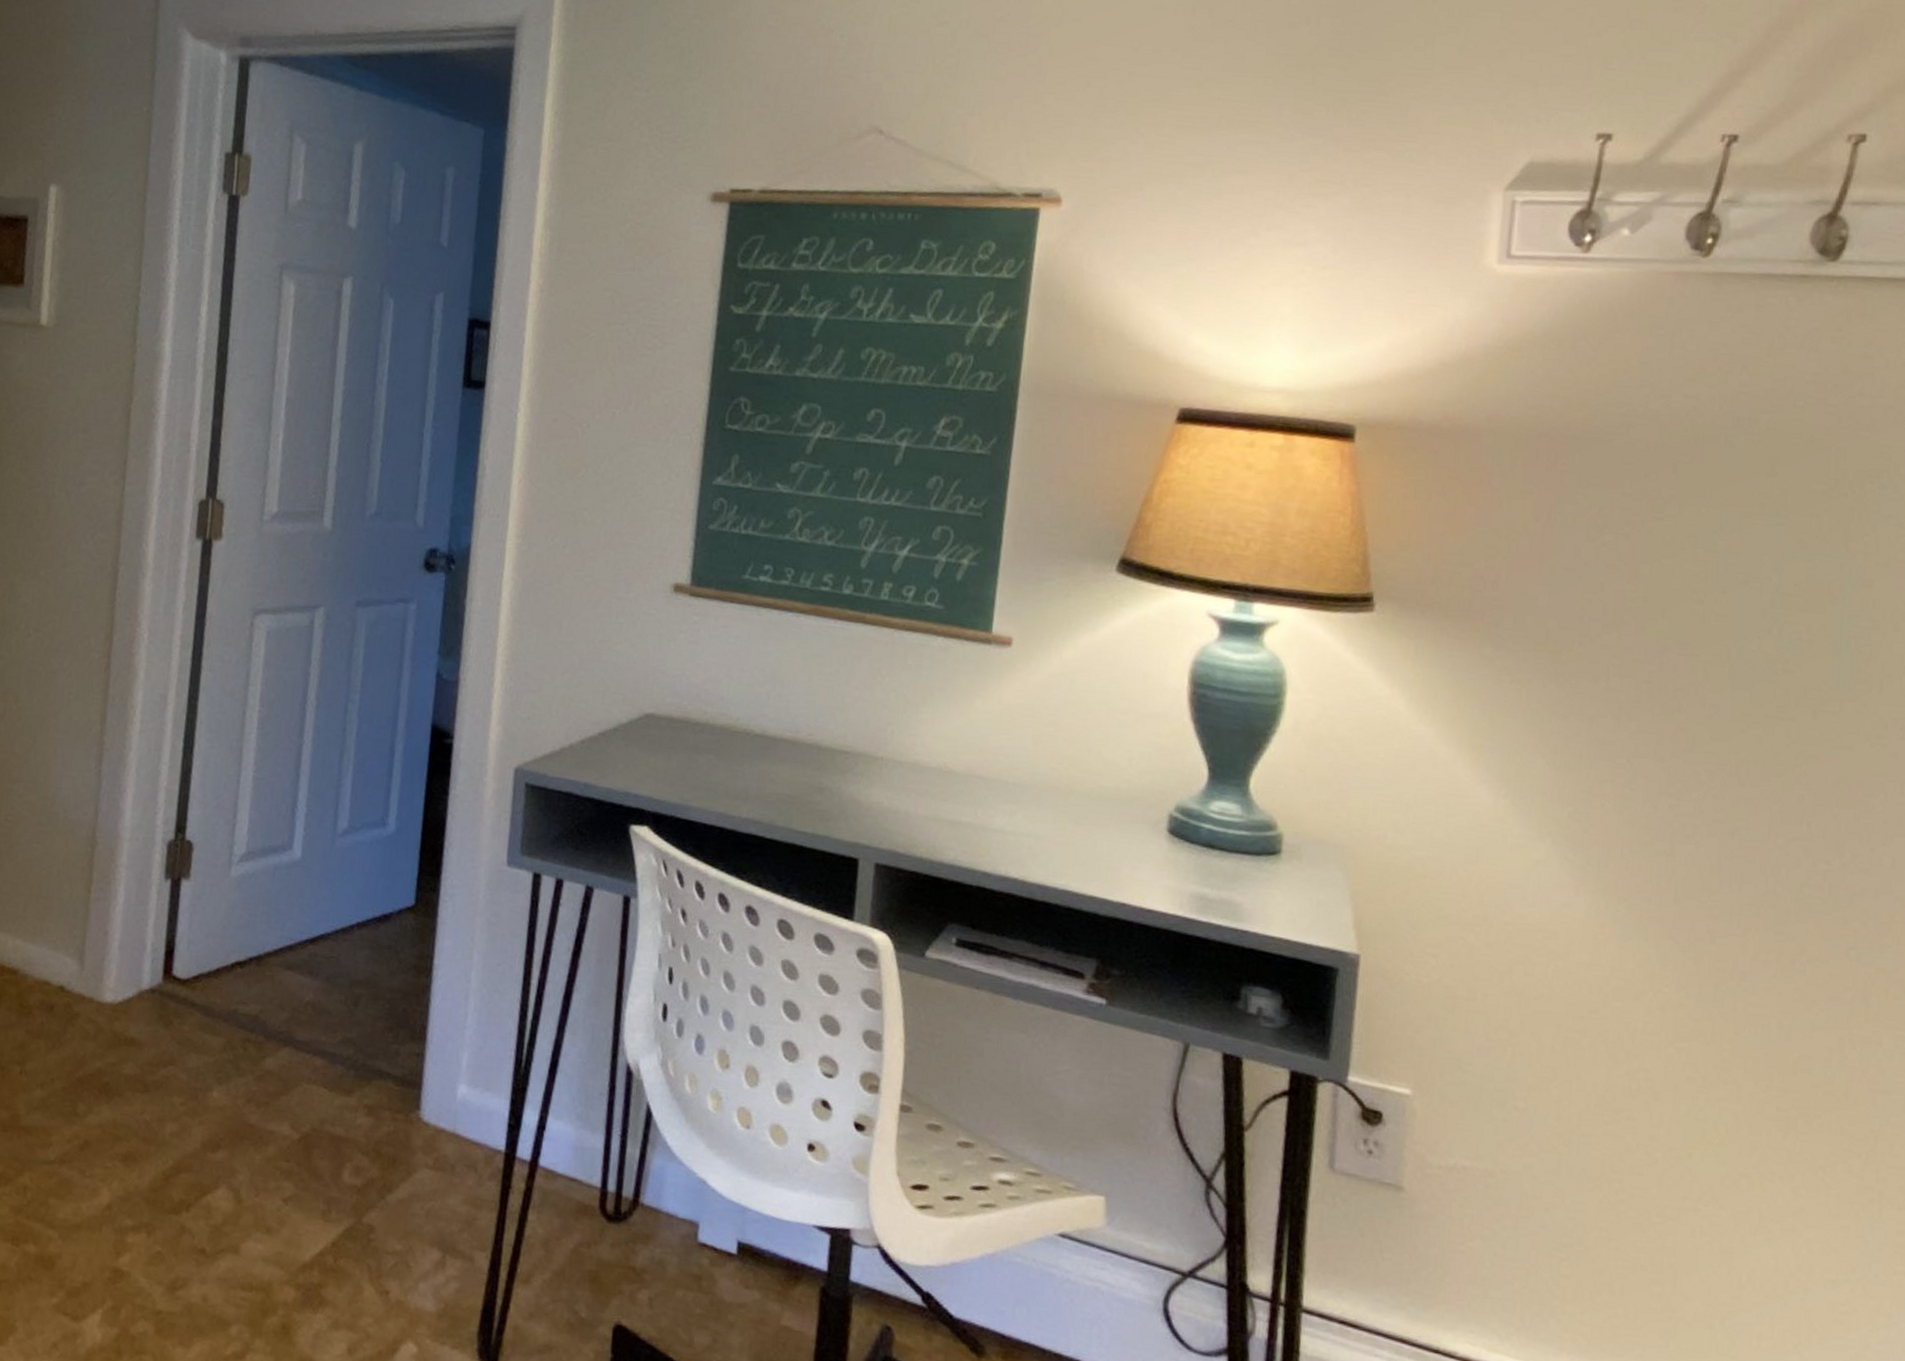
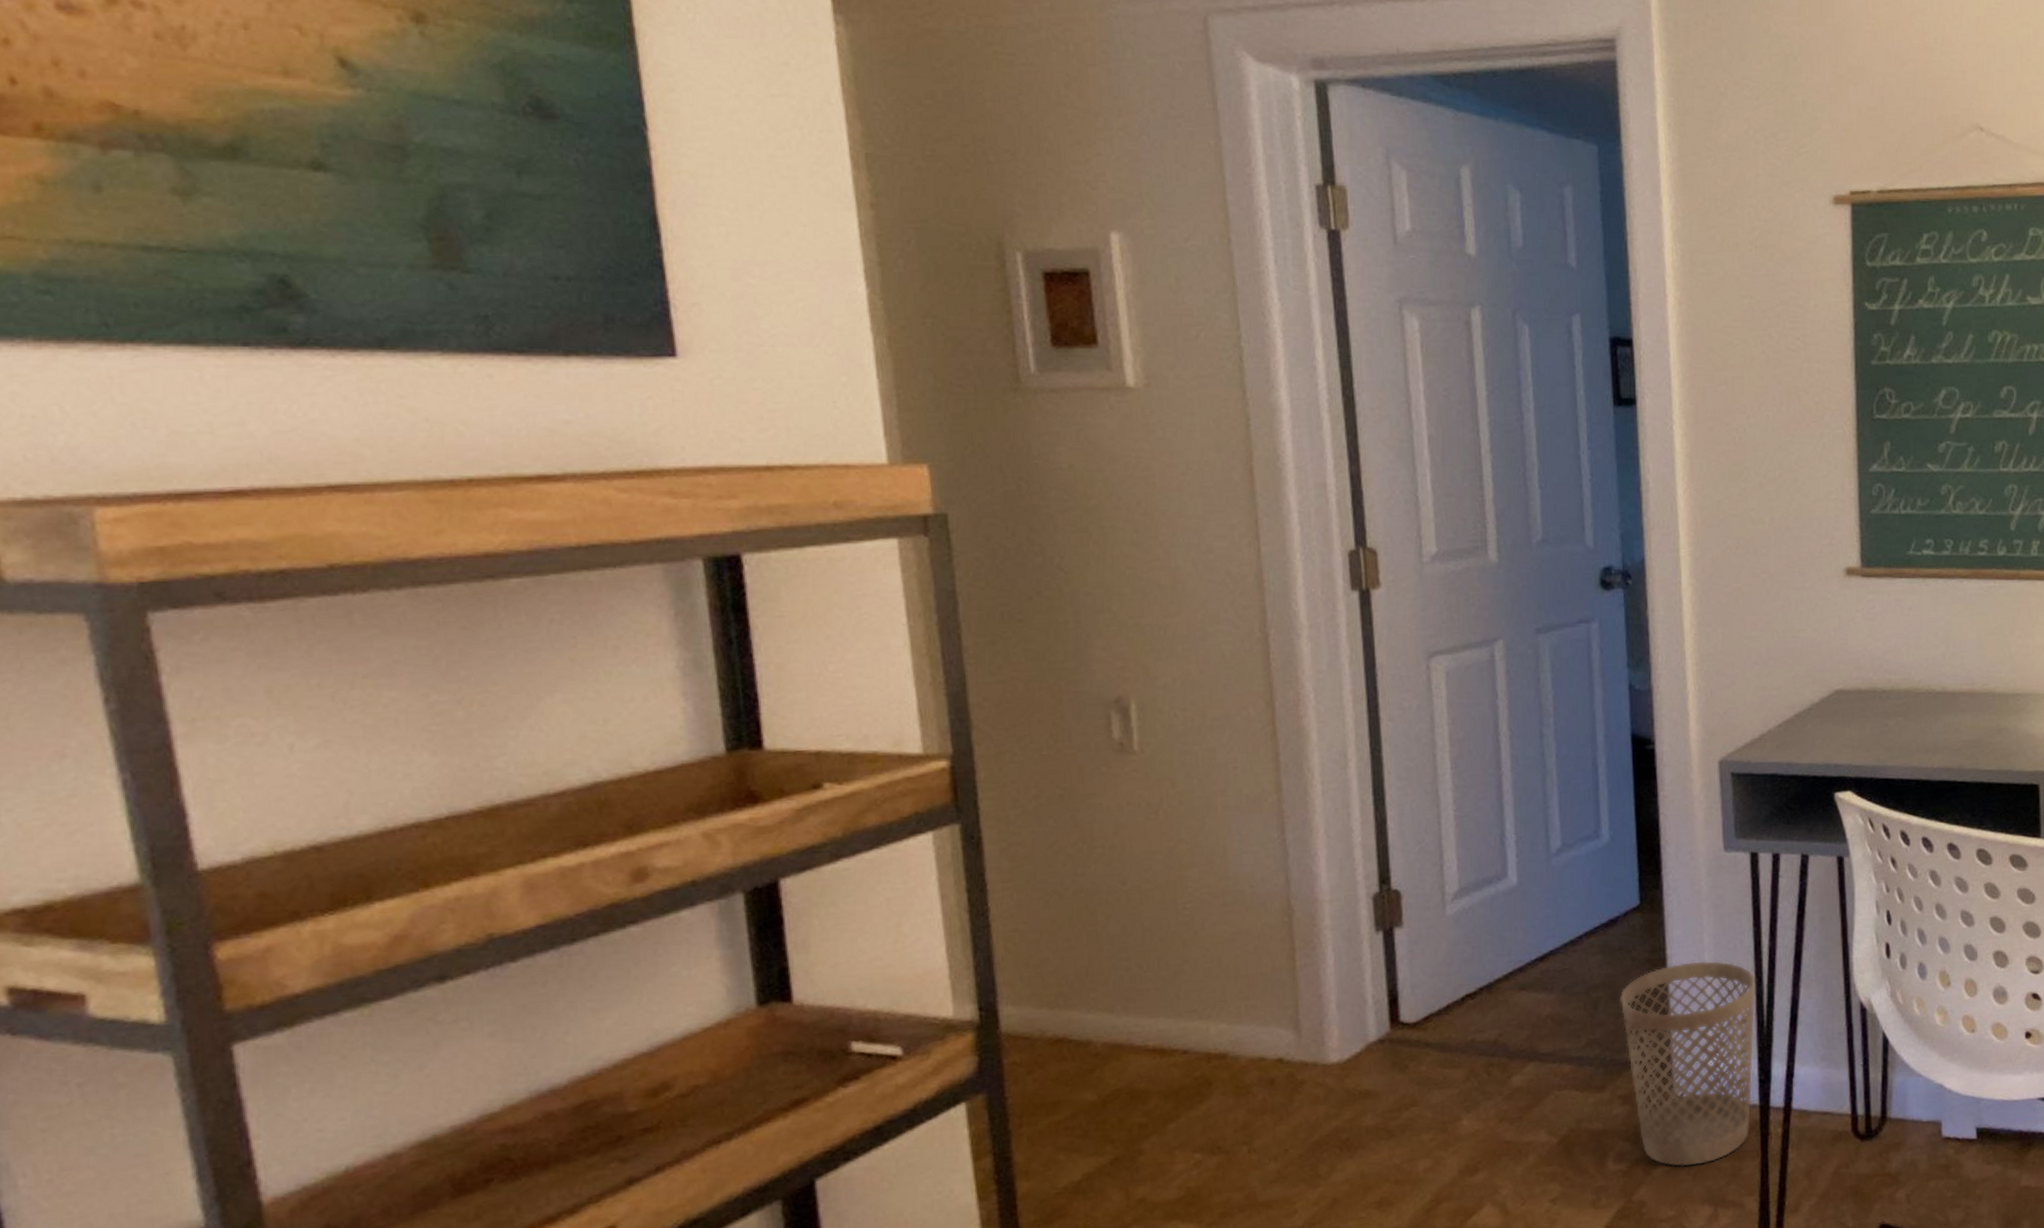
wastebasket: none [379,976,521,1203] -> present [1619,961,1756,1167]

